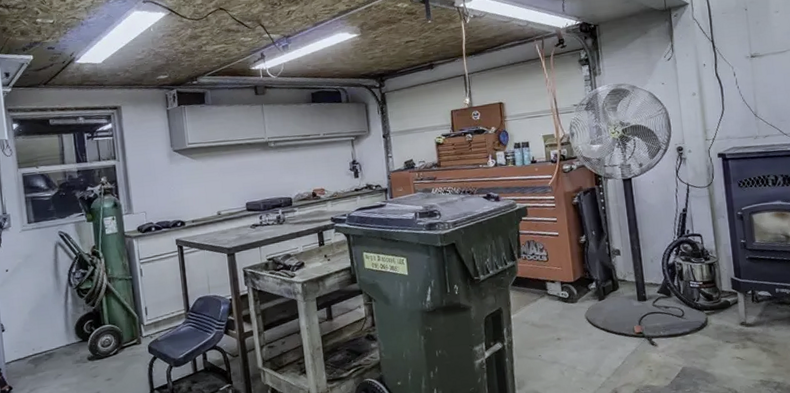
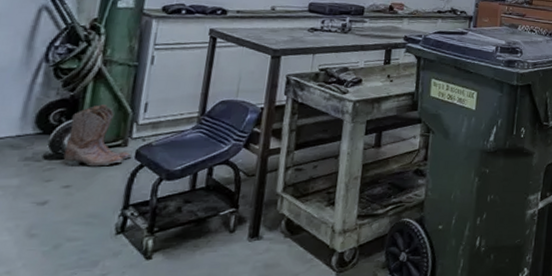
boots: none [98,312,146,363] -> present [63,103,132,166]

